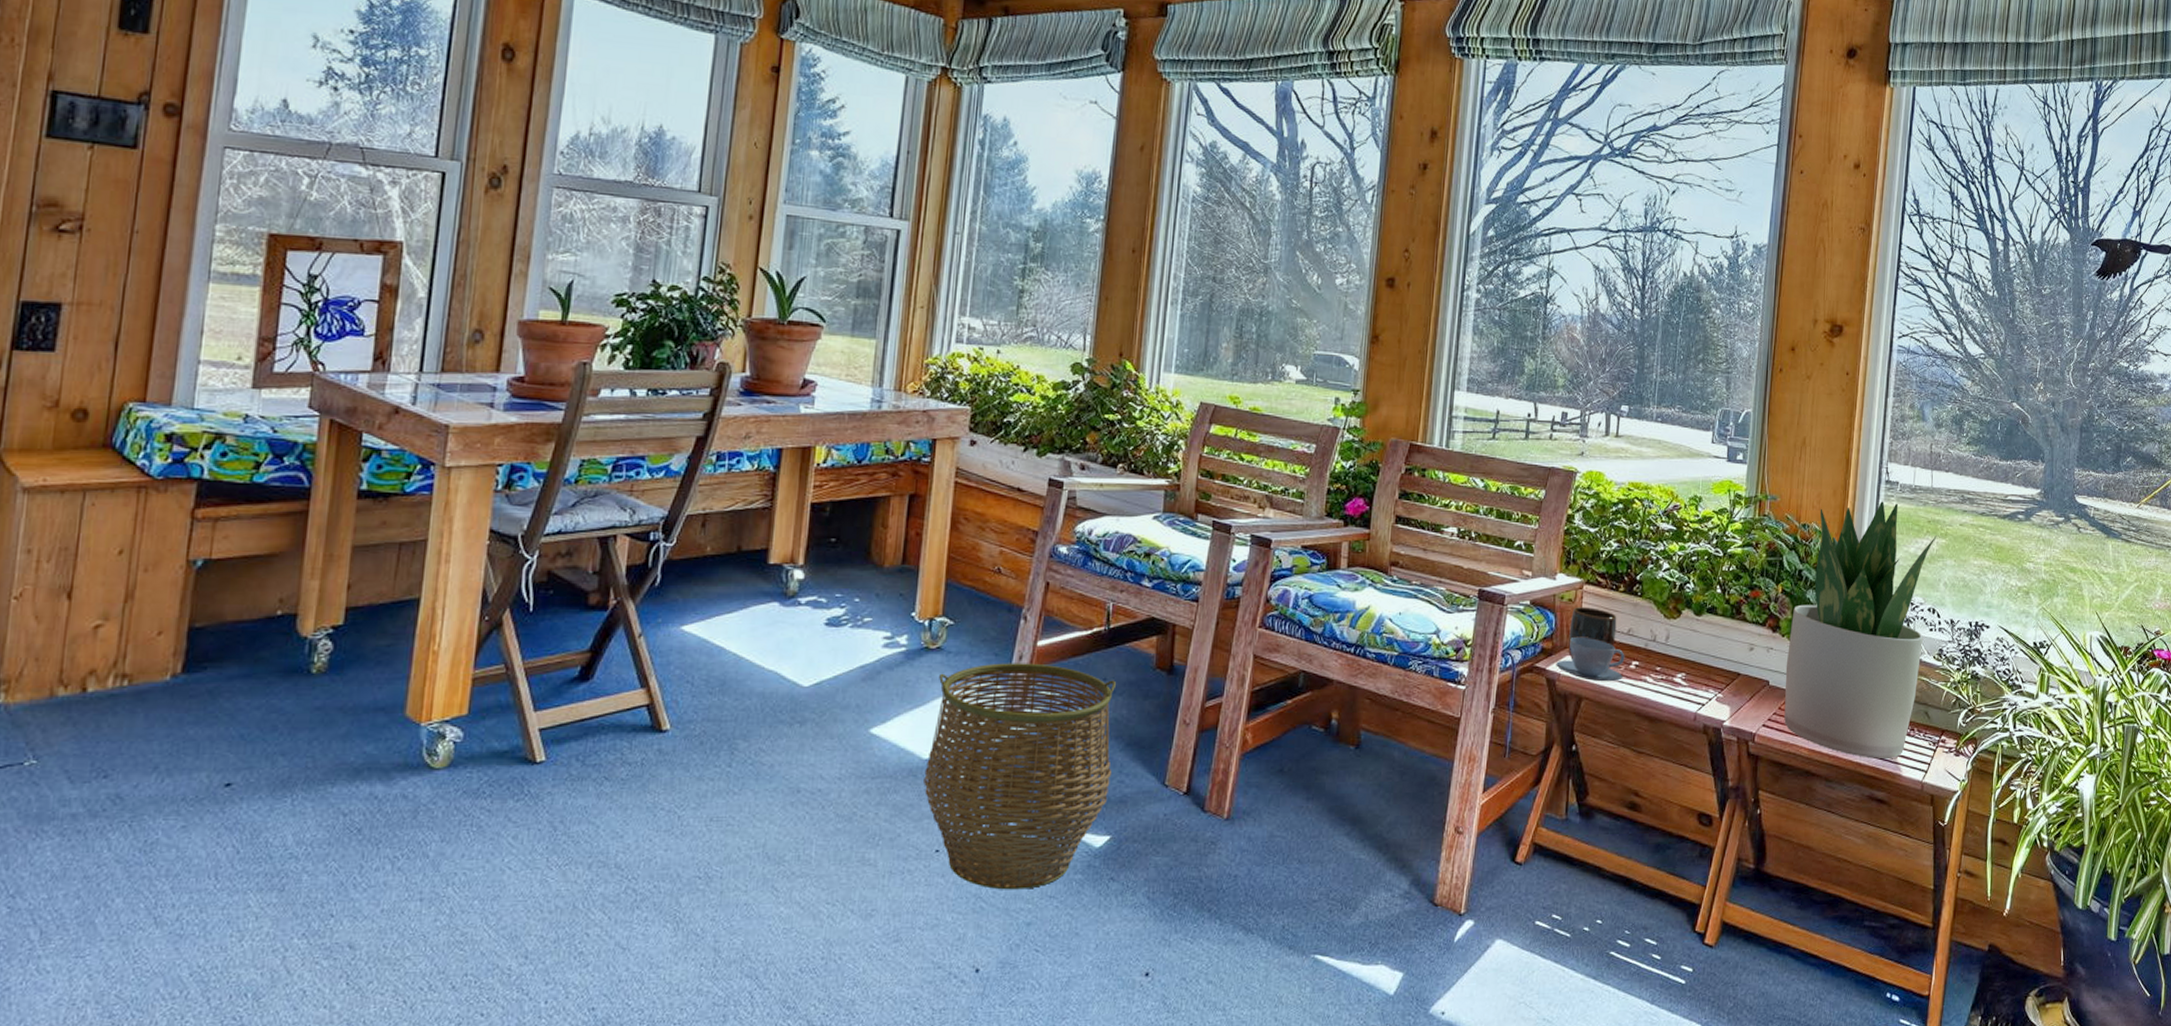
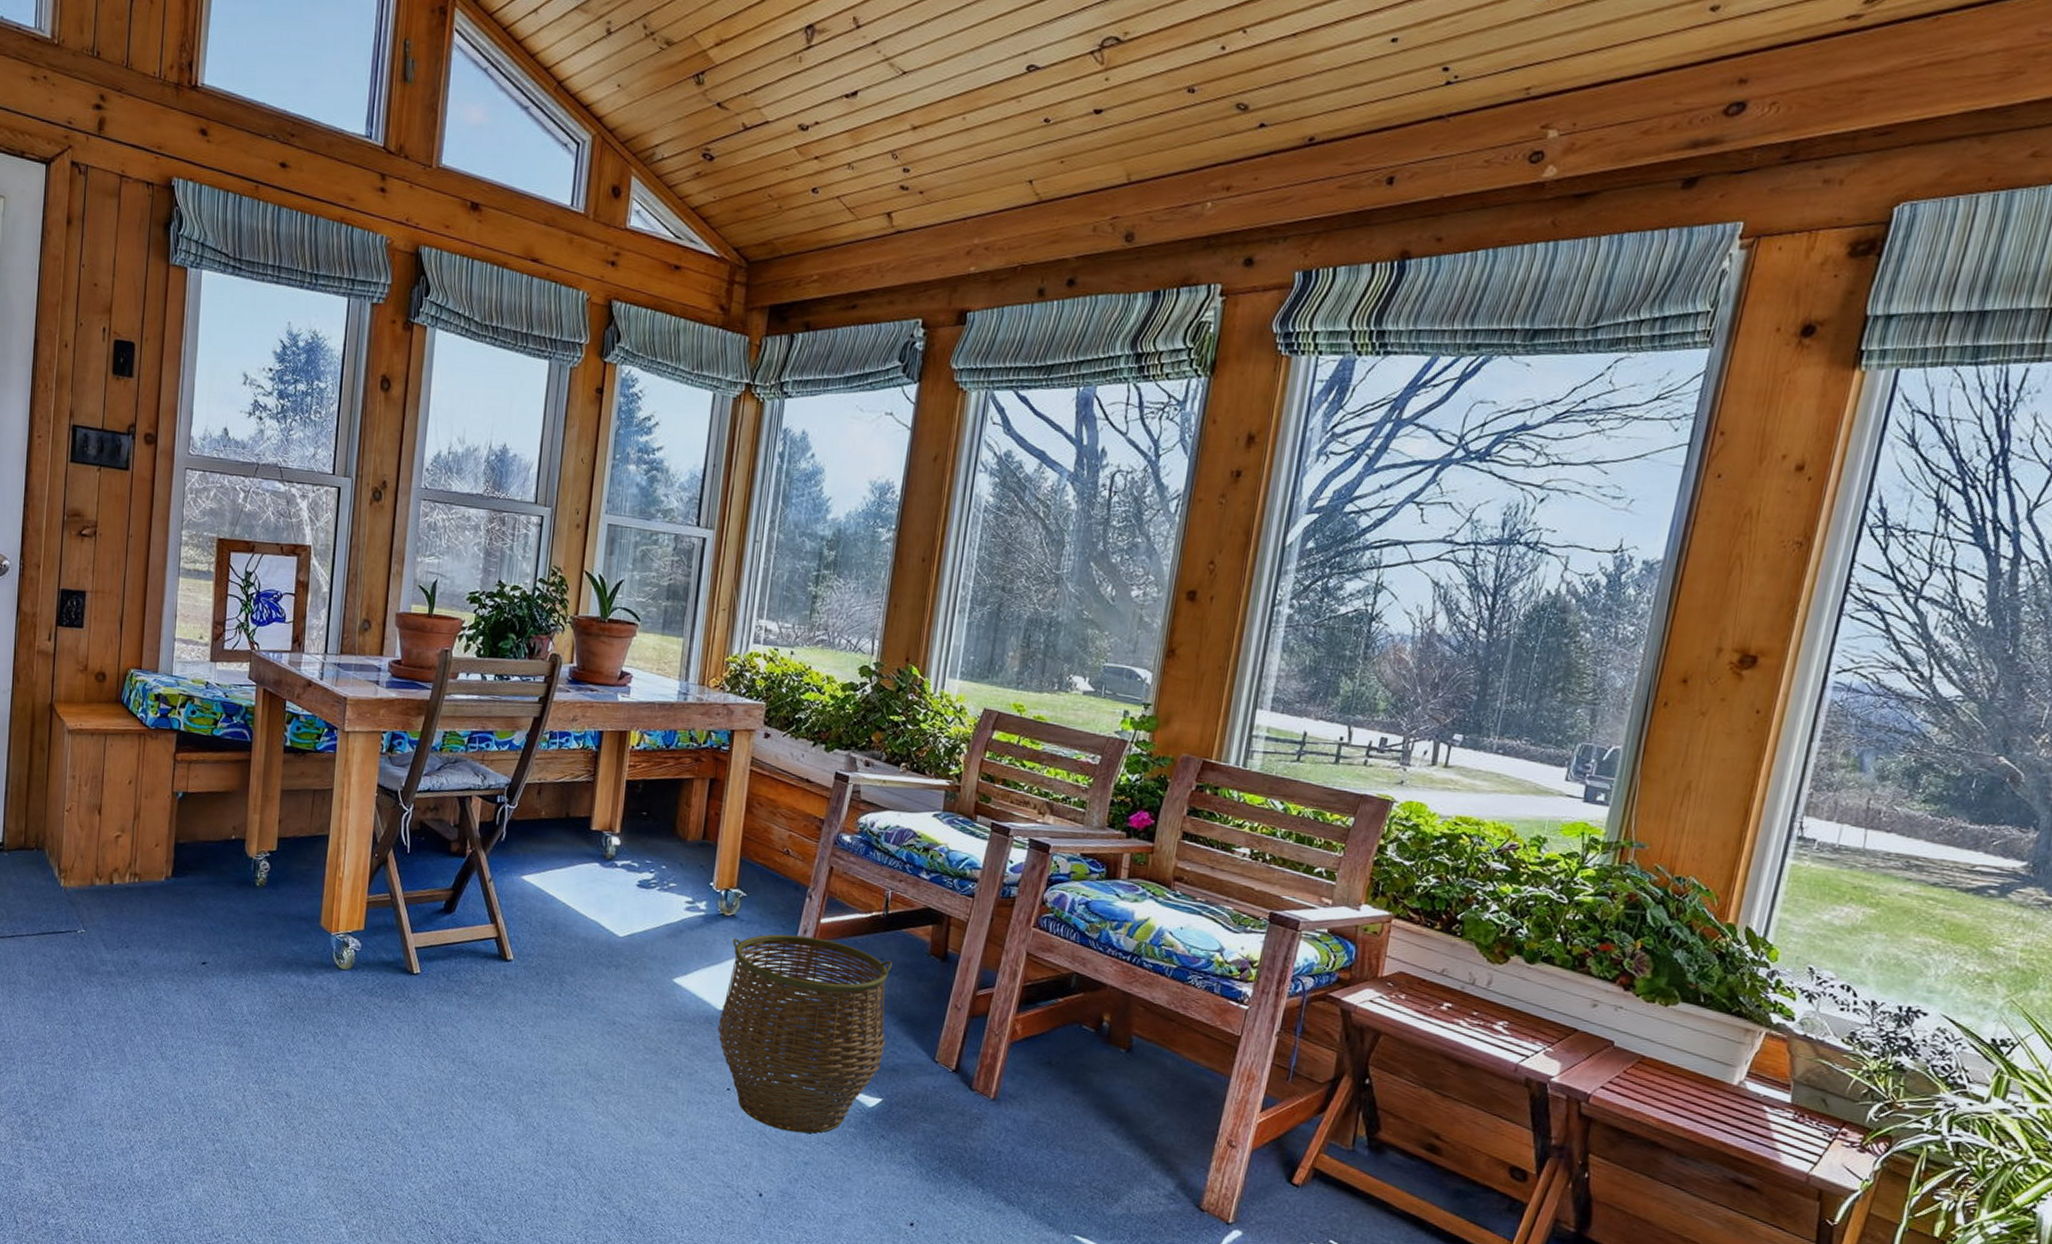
teacup: present [1556,636,1625,682] -> none [1353,970,1436,1021]
mug: present [1568,607,1617,656] -> none [1368,940,1430,989]
planter: present [1784,501,1937,759] -> none [1629,859,1864,1144]

